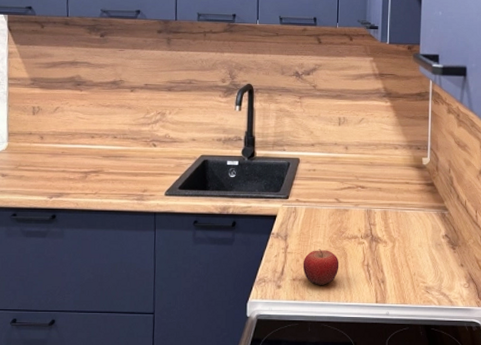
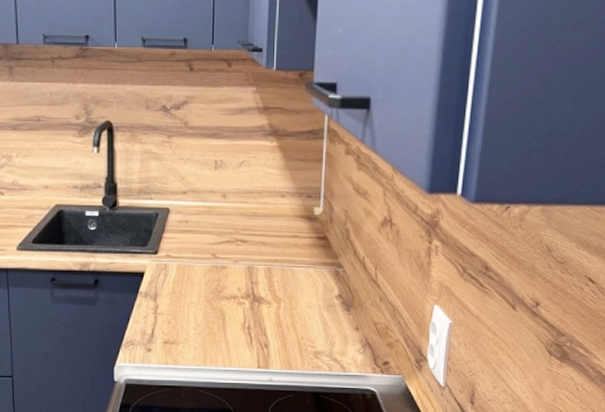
fruit: present [302,249,339,285] -> none [175,309,217,349]

